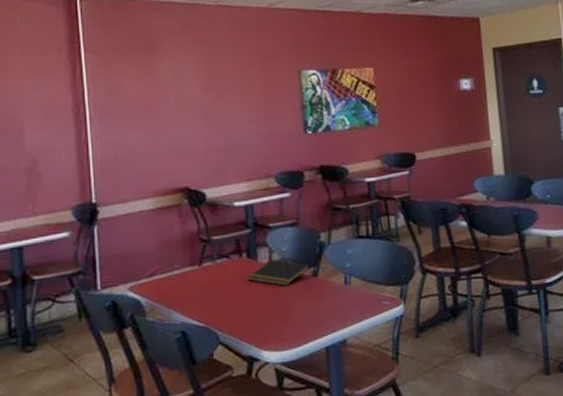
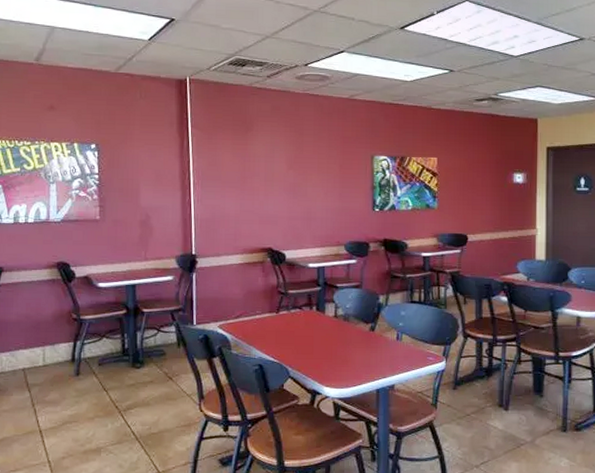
notepad: present [248,260,310,286] -> none [316,314,369,336]

